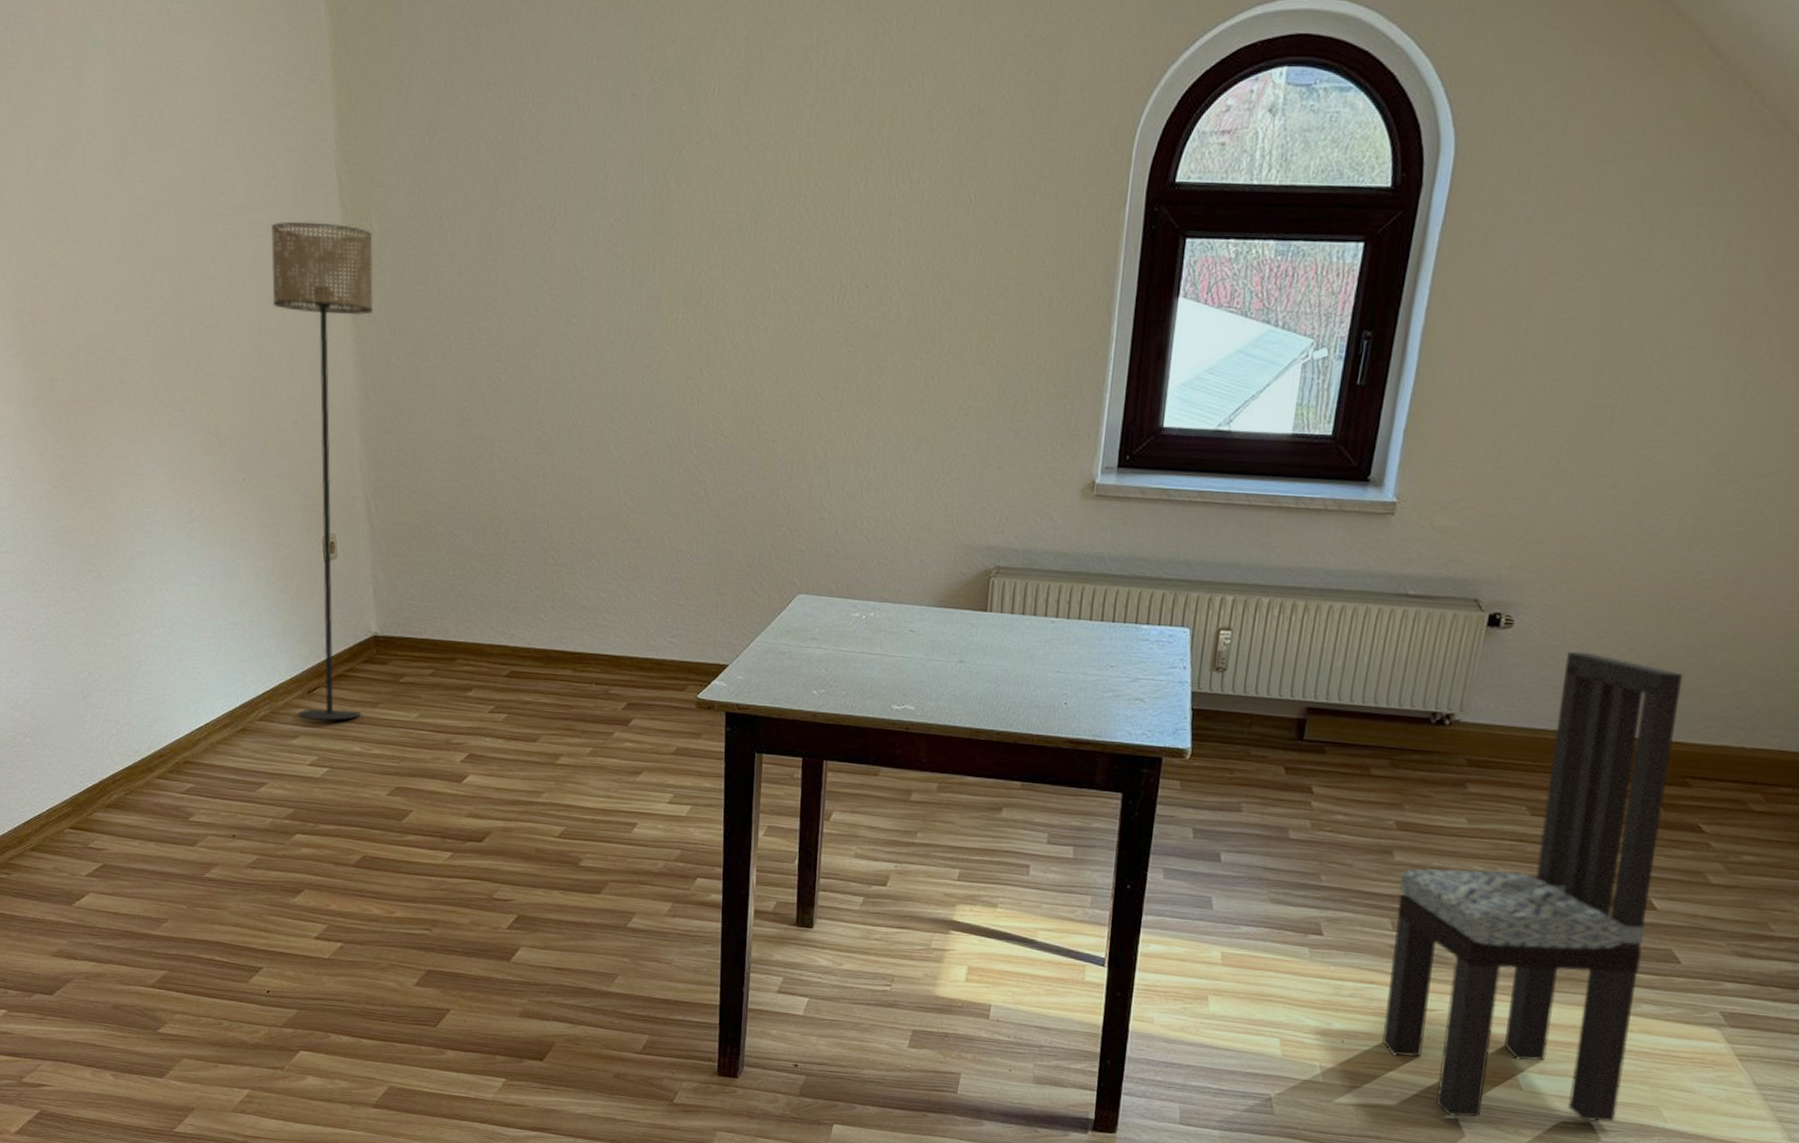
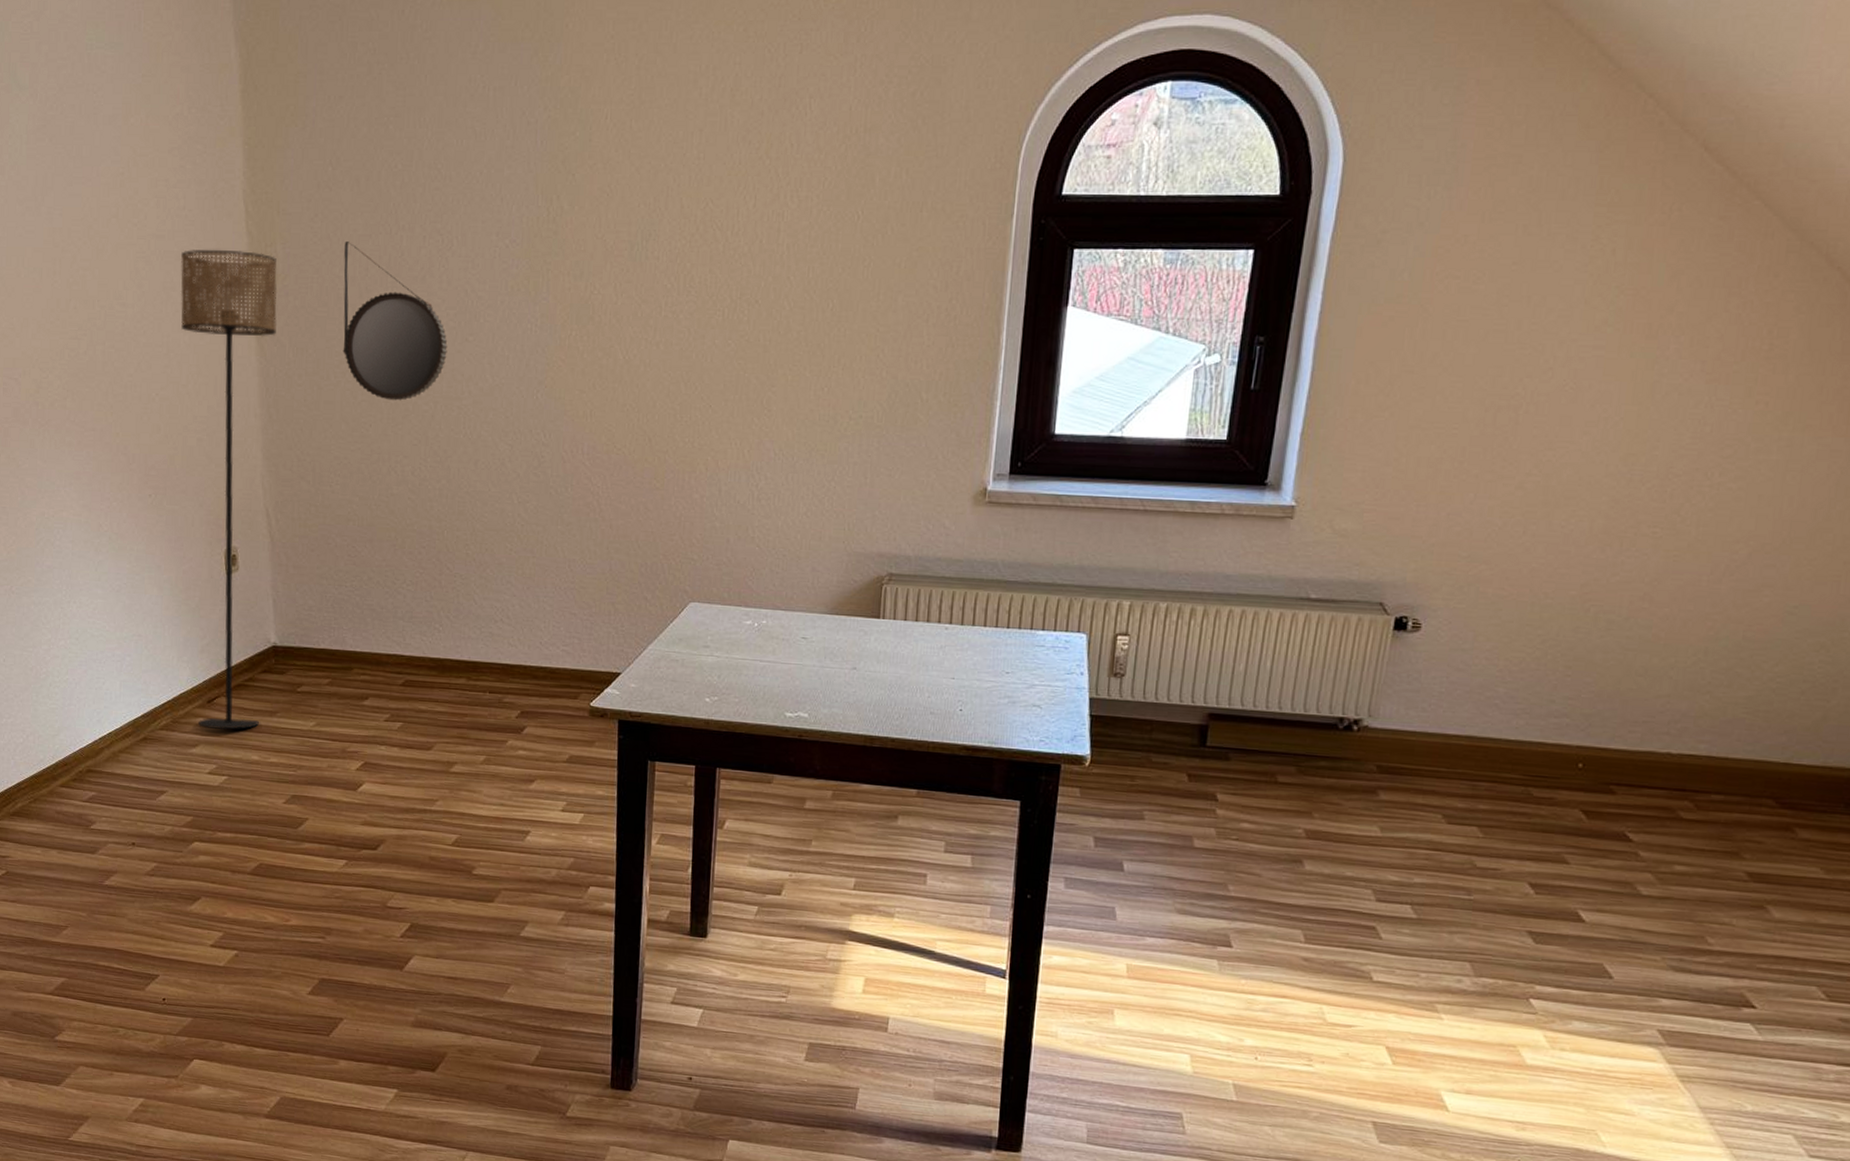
home mirror: none [442,216,551,384] -> present [343,242,448,401]
dining chair: present [1382,651,1684,1123] -> none [1298,655,1602,1147]

